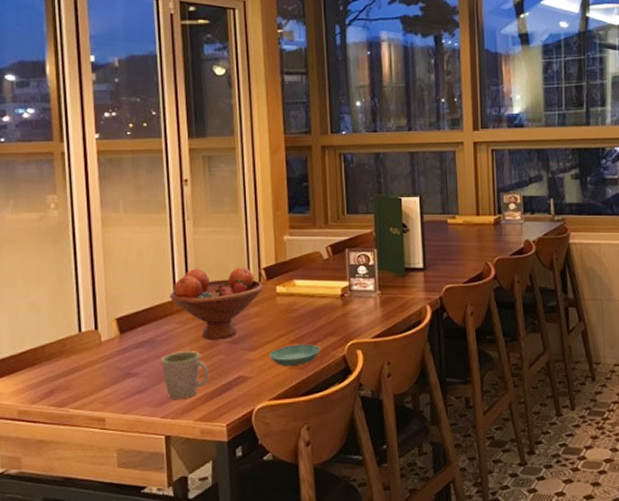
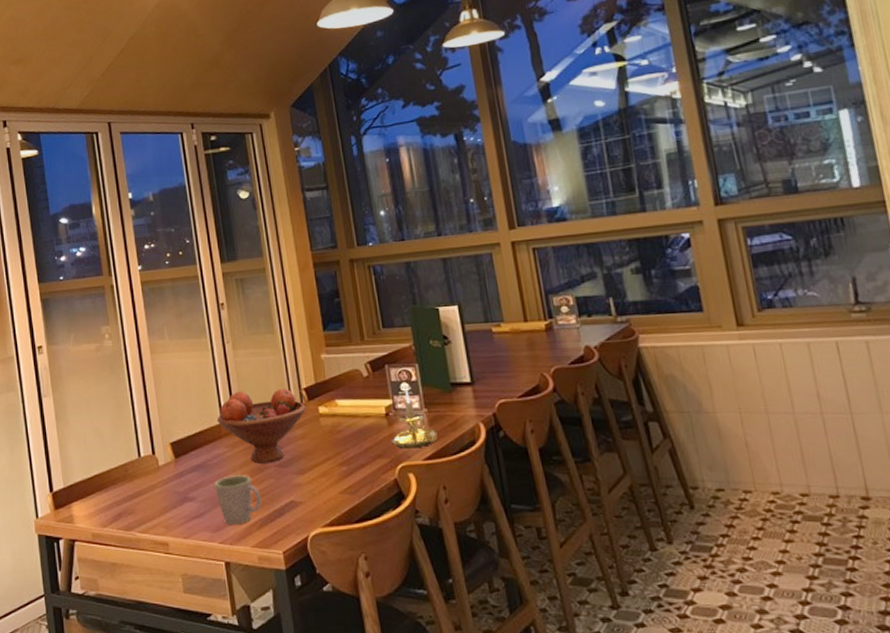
saucer: present [268,344,321,366] -> none [318,467,371,490]
candle holder: none [343,272,387,328] -> present [391,389,438,449]

